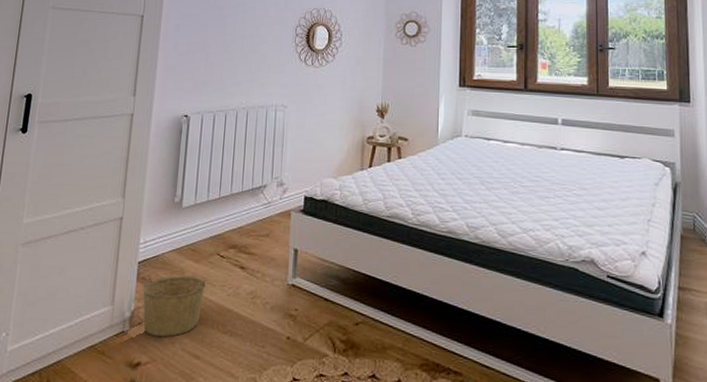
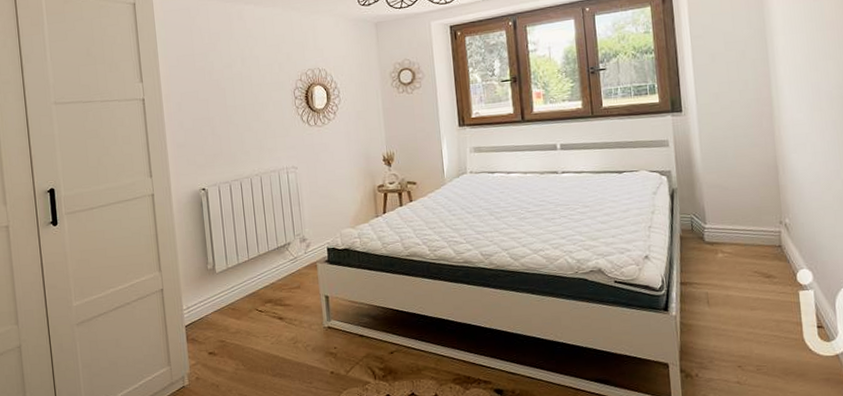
basket: present [143,276,206,338] -> none [194,332,250,387]

